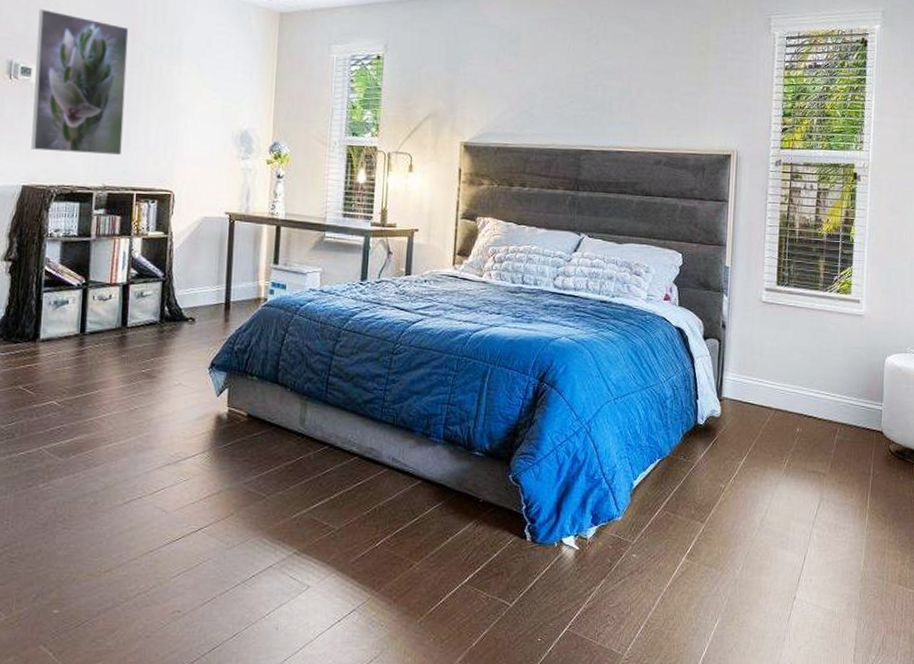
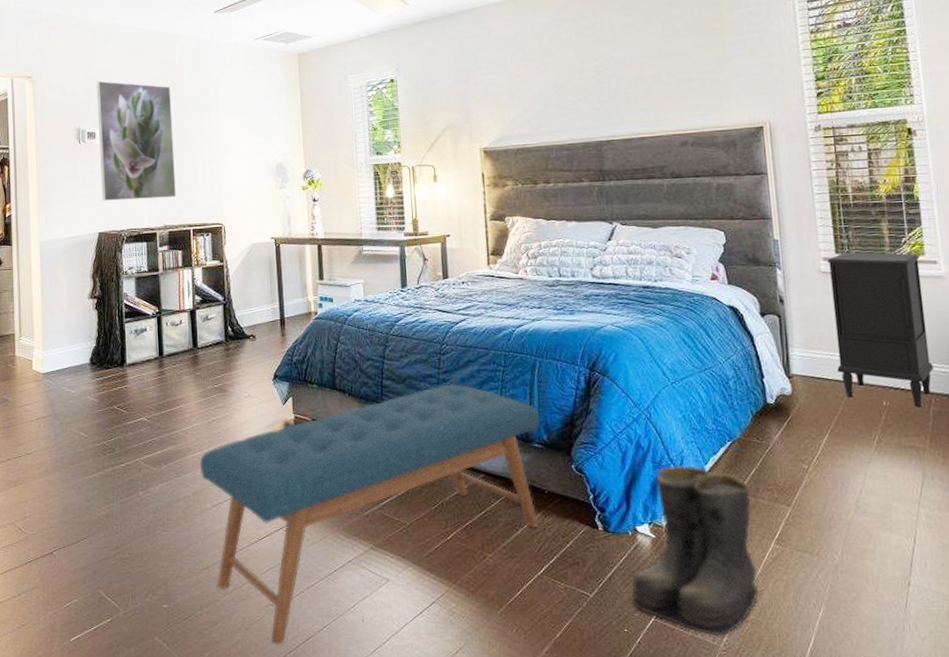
bench: none [113,385,486,654] -> present [199,384,541,645]
boots: none [548,480,672,646] -> present [631,465,764,636]
nightstand: none [763,285,847,435] -> present [827,252,934,407]

